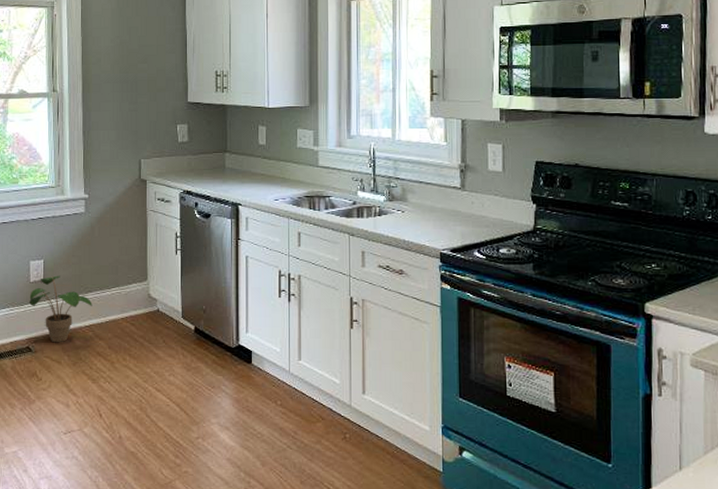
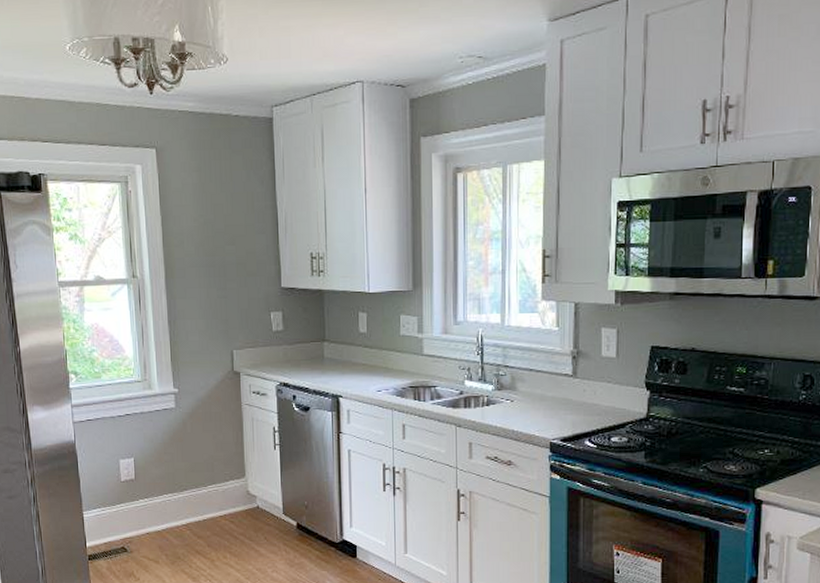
potted plant: present [29,275,92,343] -> none [121,474,189,543]

